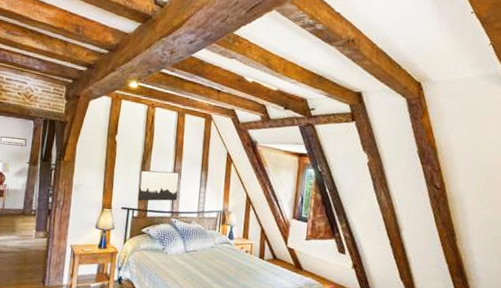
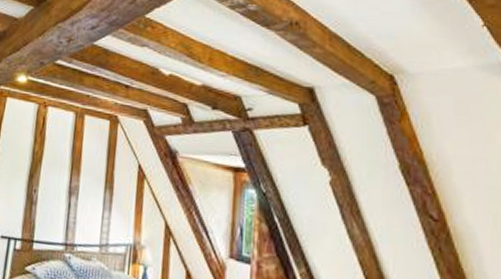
wall art: present [137,170,179,201] -> none [21,186,76,229]

